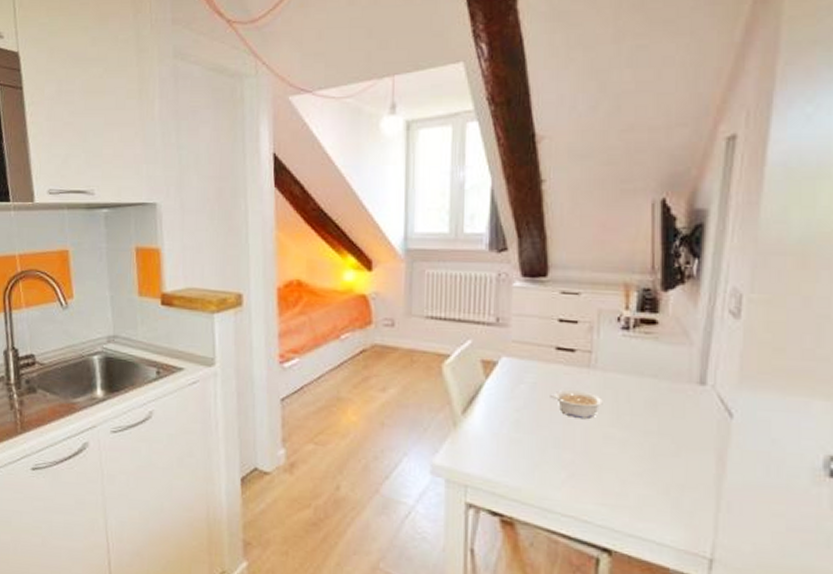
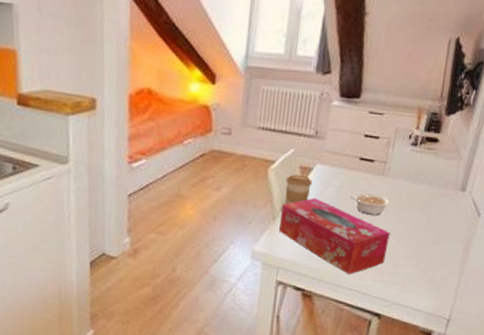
tissue box: none [463,397,609,495] -> present [279,198,390,275]
coffee cup: none [465,370,498,406] -> present [285,174,312,204]

